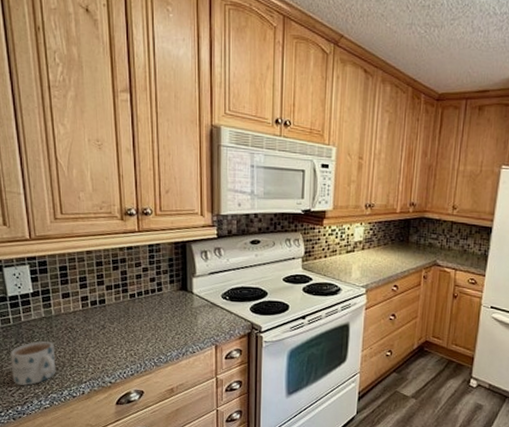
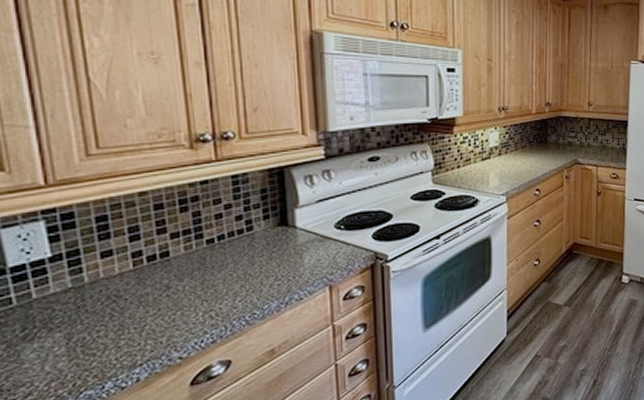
mug: present [10,341,56,386] -> none [12,319,93,389]

